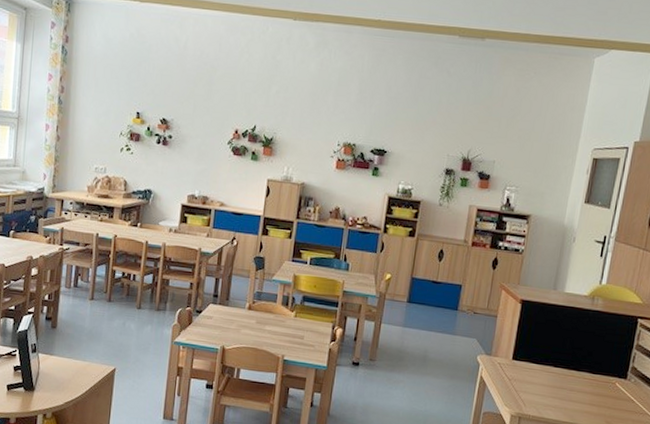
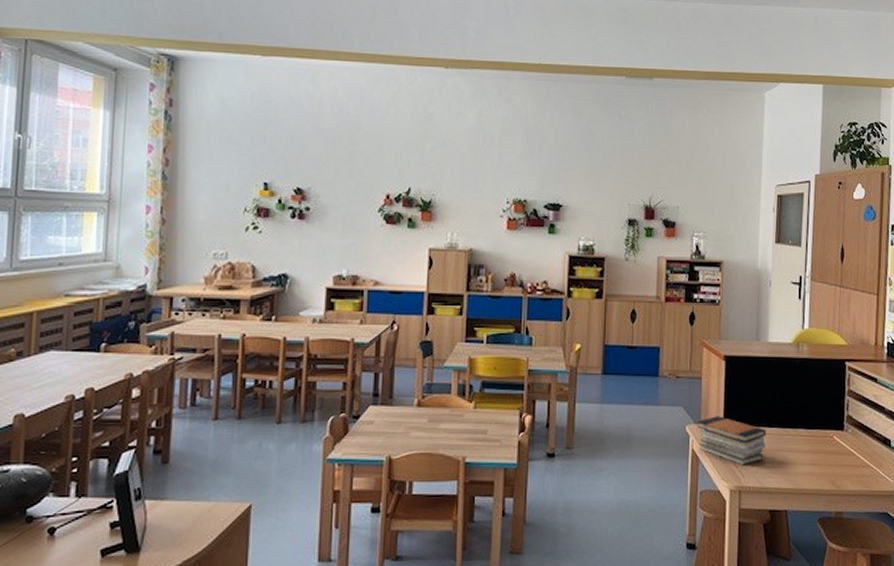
book stack: none [487,350,552,397] -> present [698,416,766,466]

